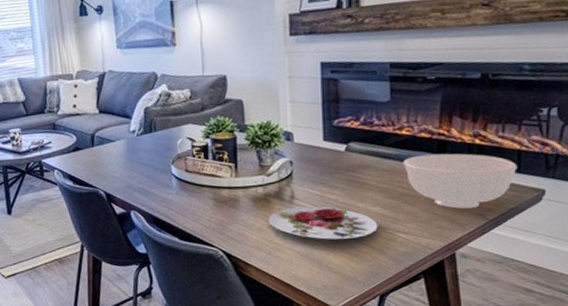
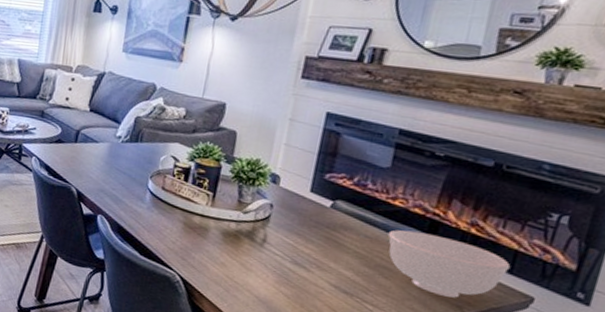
plate: present [268,206,378,240] -> none [234,250,346,299]

